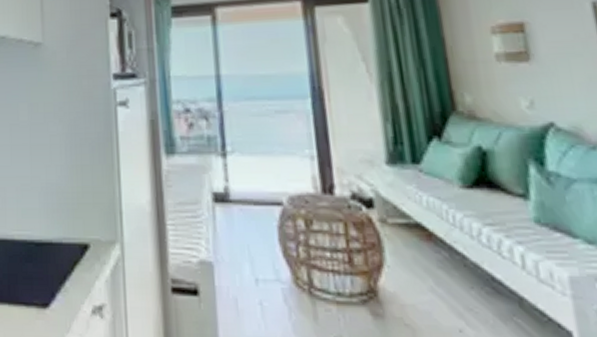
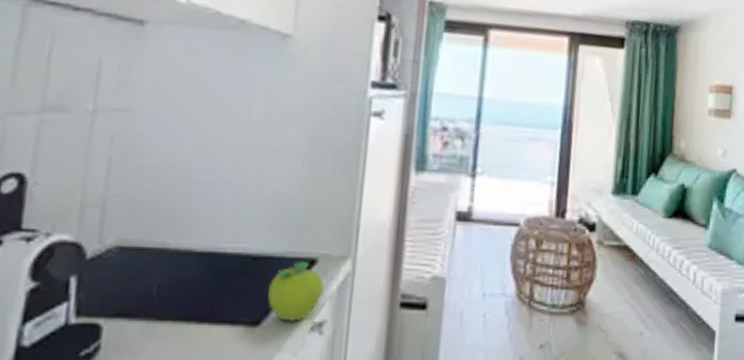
fruit: none [52,247,98,304] -> present [268,262,324,321]

